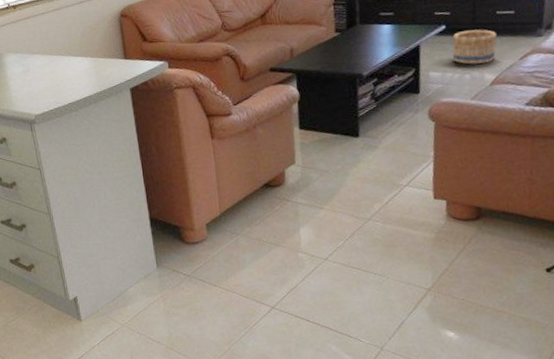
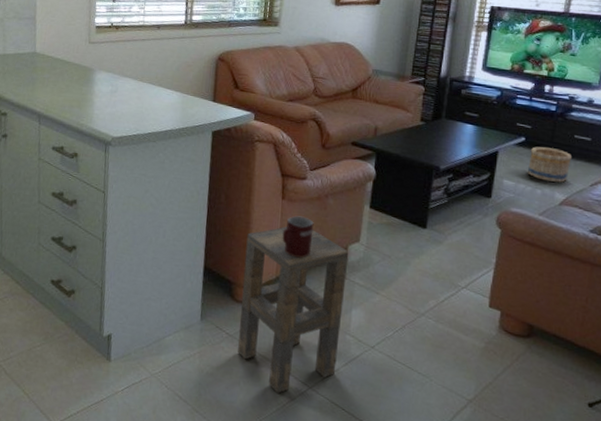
side table: none [184,161,294,319] -> present [238,226,349,393]
mug: none [218,151,249,192] -> present [282,215,314,258]

